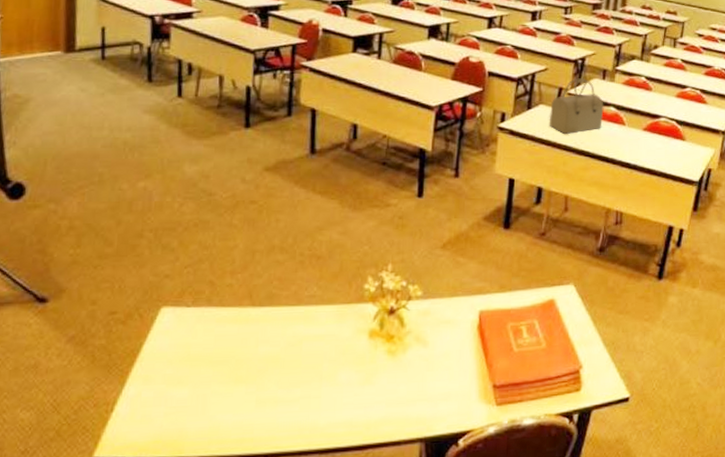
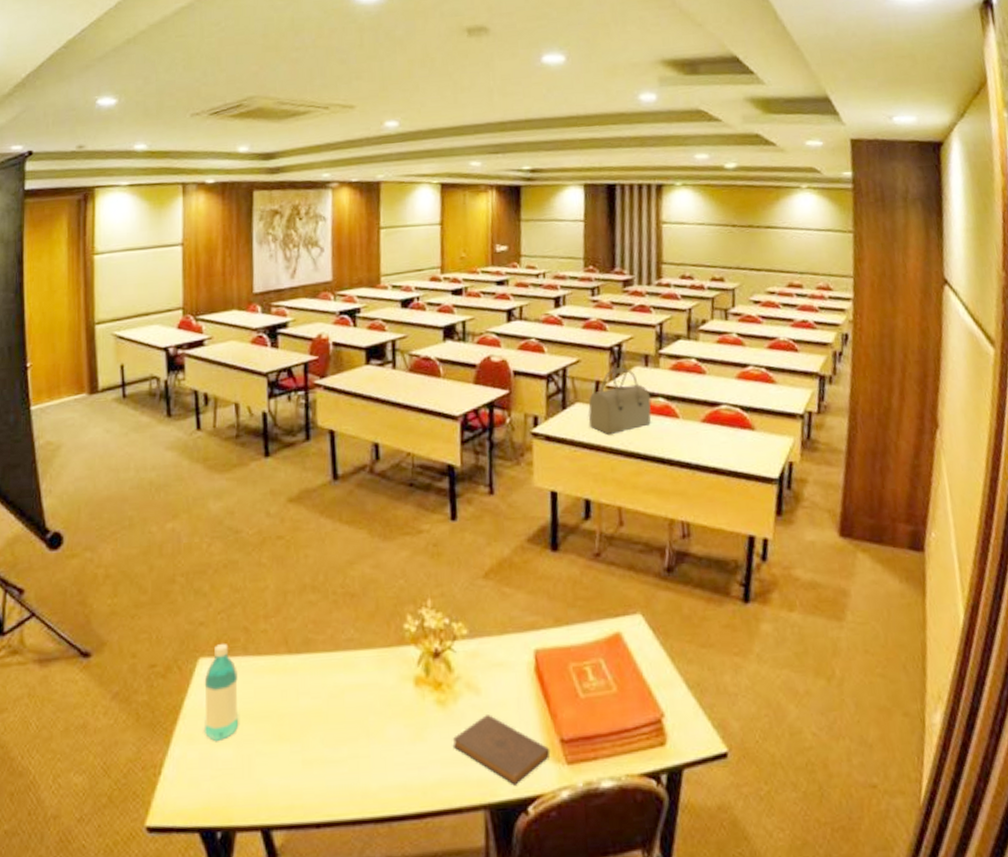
water bottle: none [162,294,200,383] -> present [204,643,238,742]
book: none [398,364,483,422] -> present [452,715,551,785]

